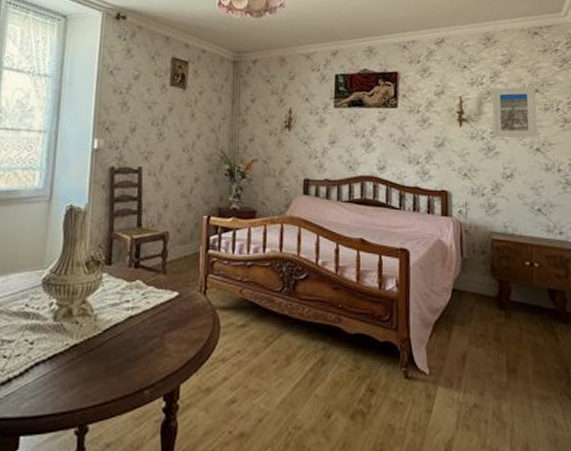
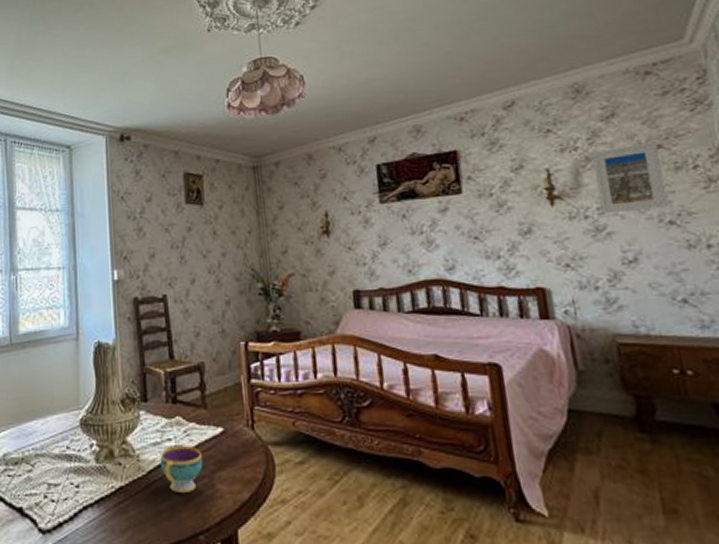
teacup: none [116,308,157,351] -> present [160,446,203,493]

